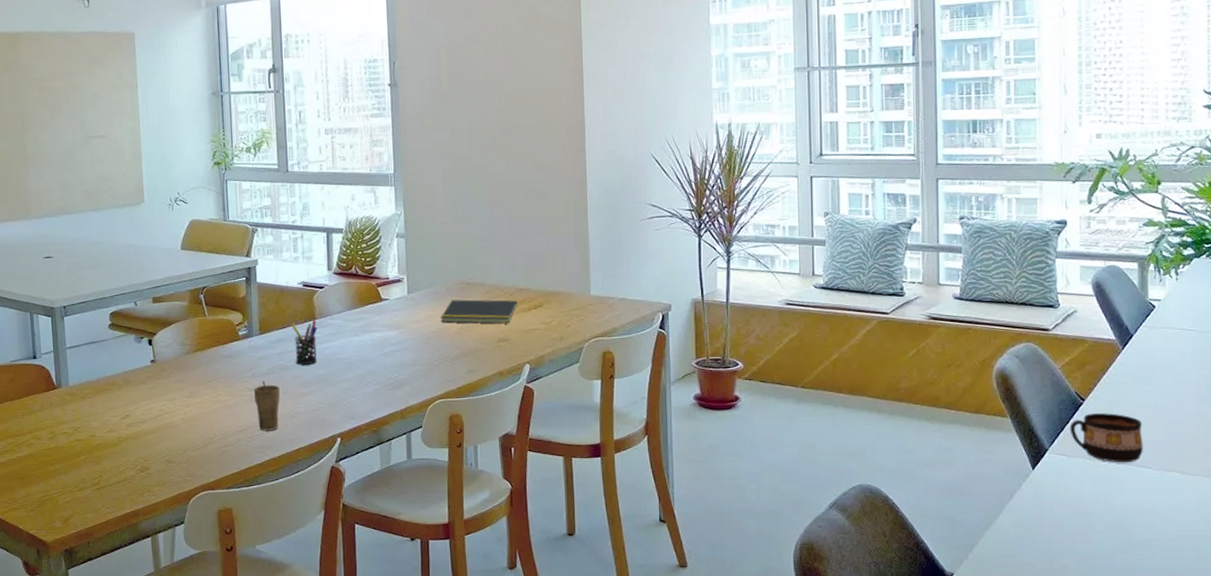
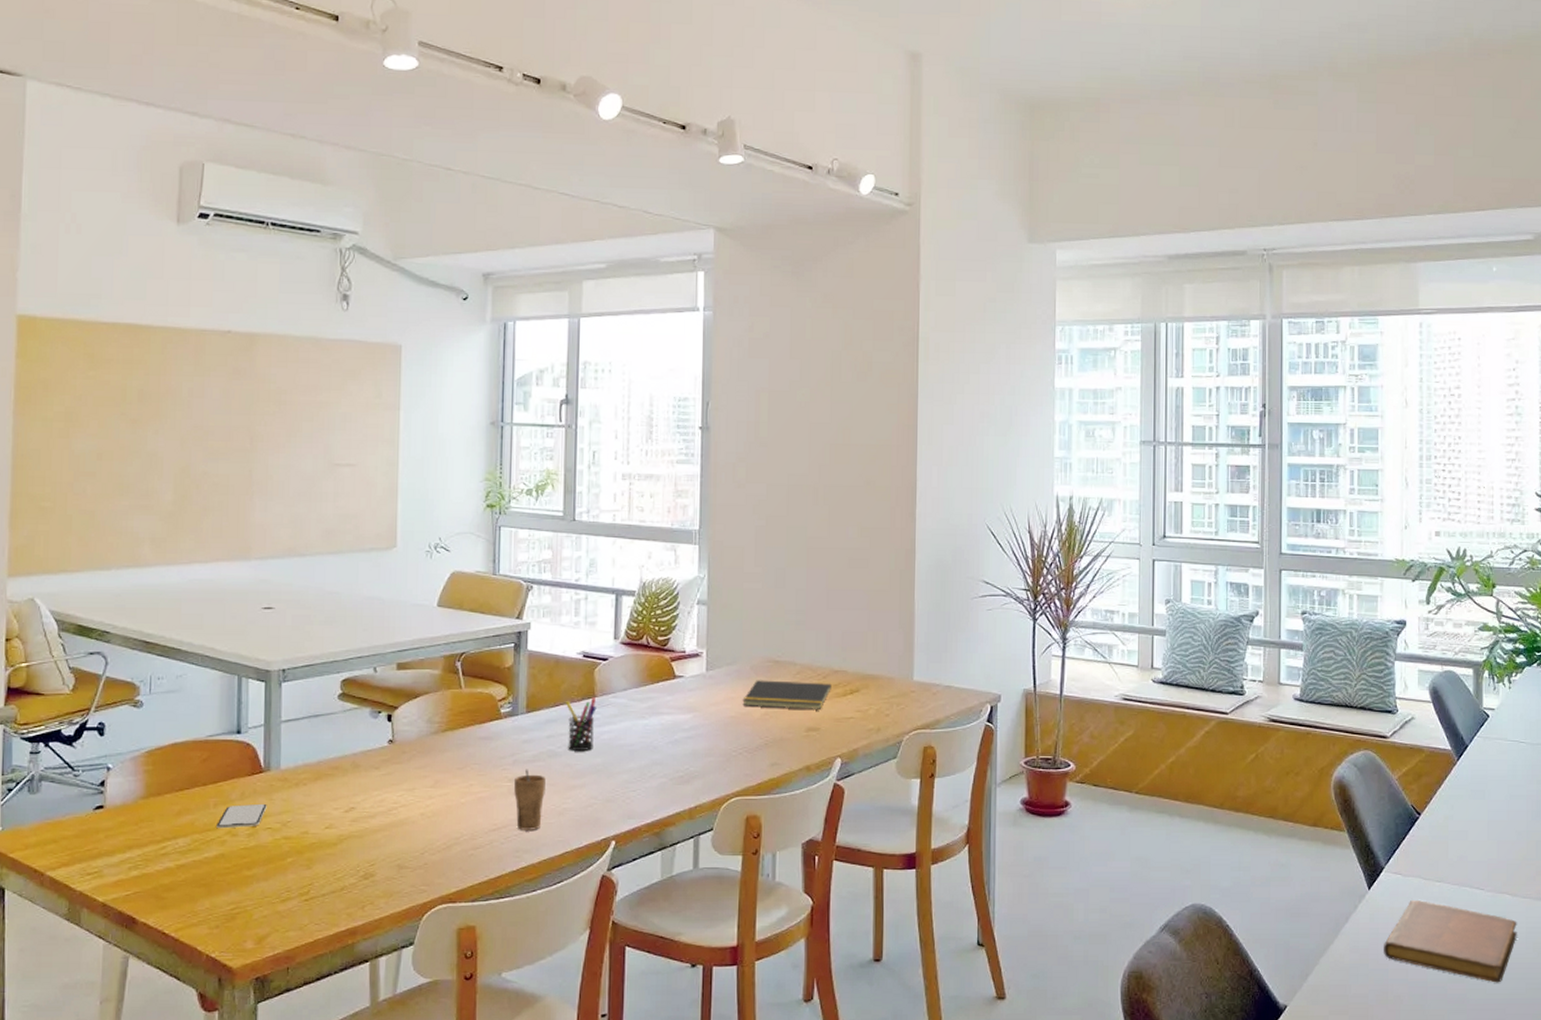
smartphone: none [24,413,62,434] -> present [216,803,267,829]
notebook: none [1049,479,1186,553] -> present [1384,900,1517,983]
cup: present [1070,413,1143,463] -> none [1406,829,1476,884]

